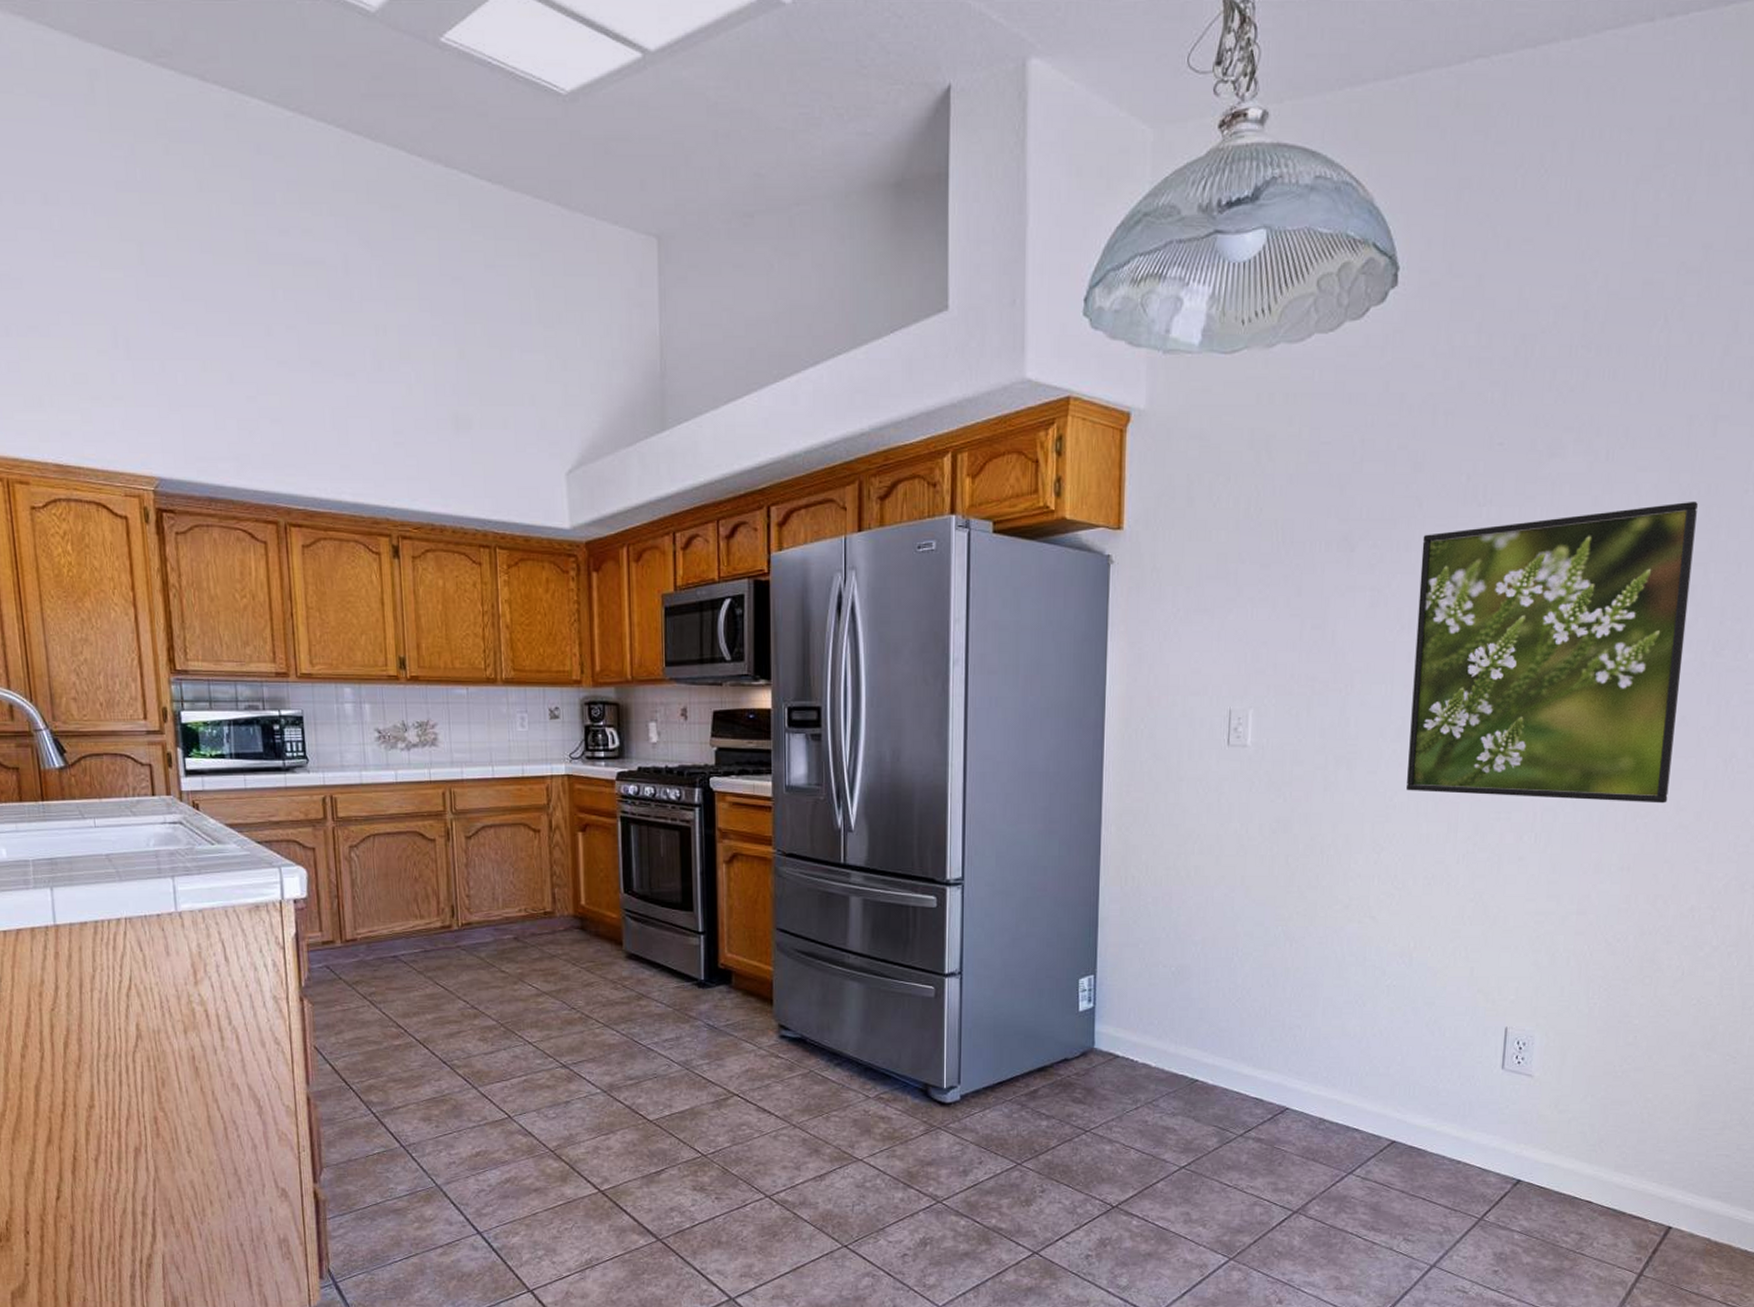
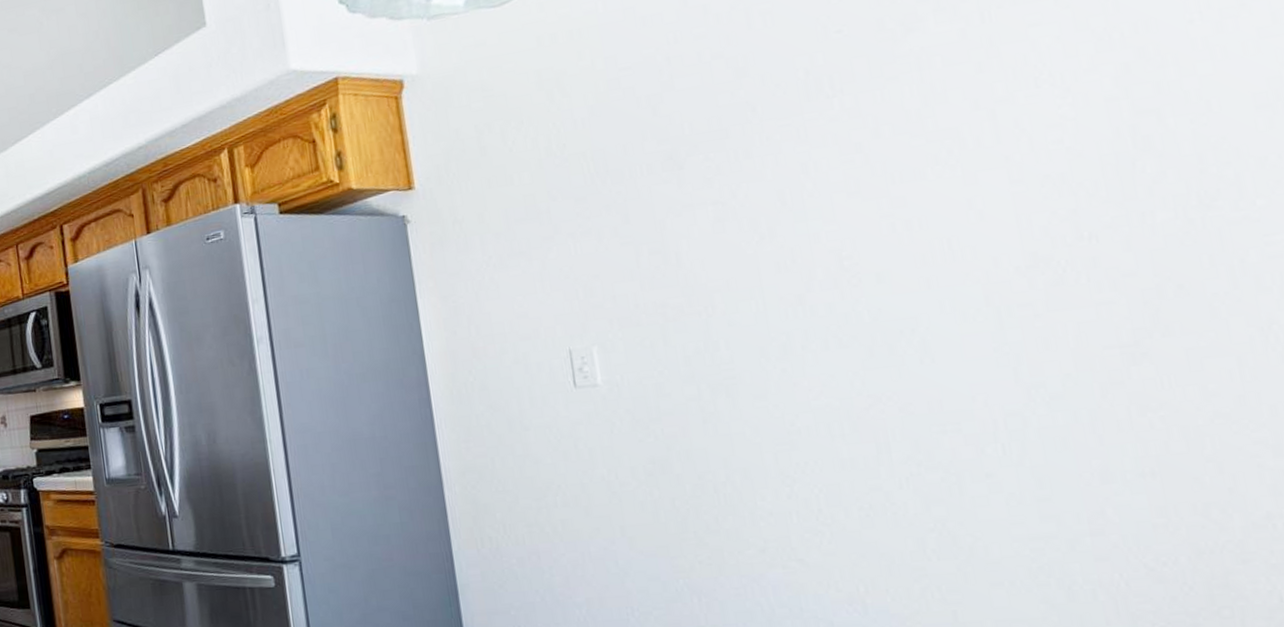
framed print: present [1407,501,1698,804] -> none [764,44,1188,413]

